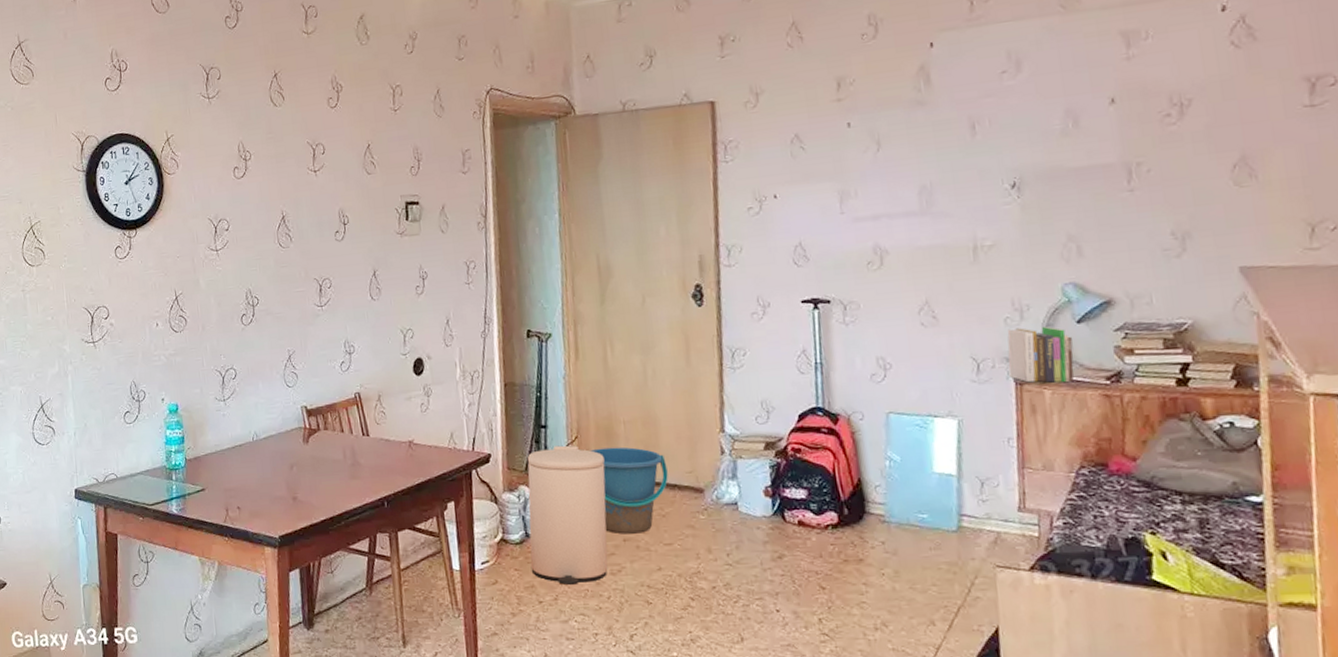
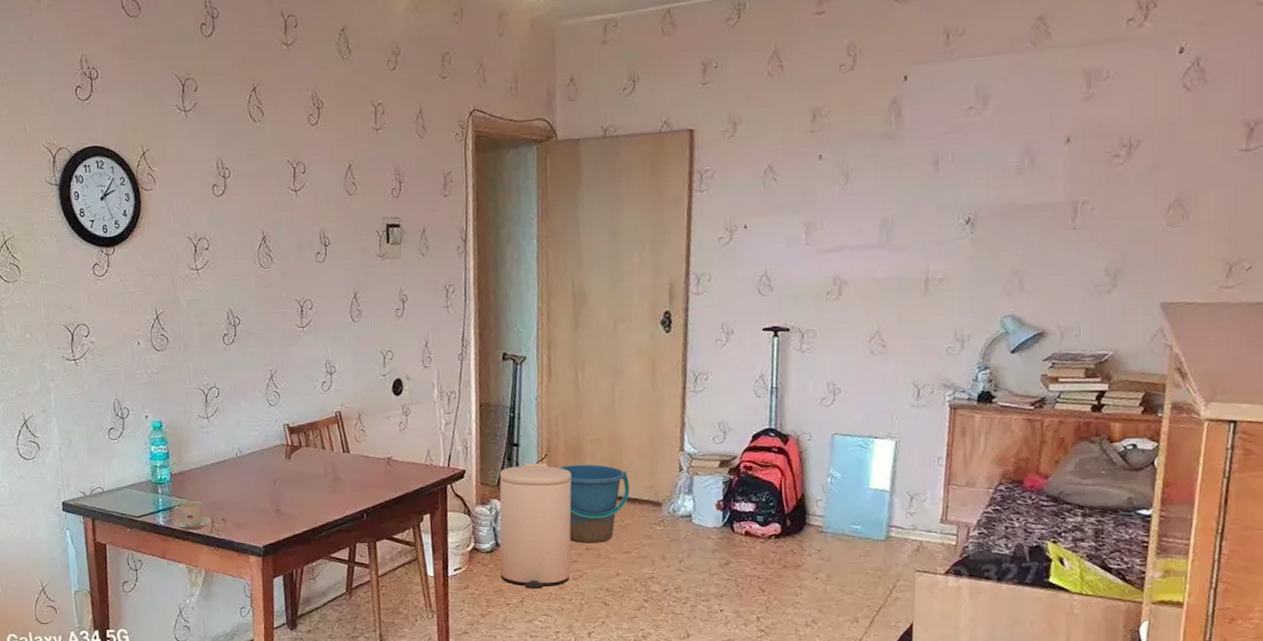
teacup: none [187,488,226,519] -> present [173,501,211,530]
books: present [1007,327,1074,383] -> none [945,356,1005,408]

